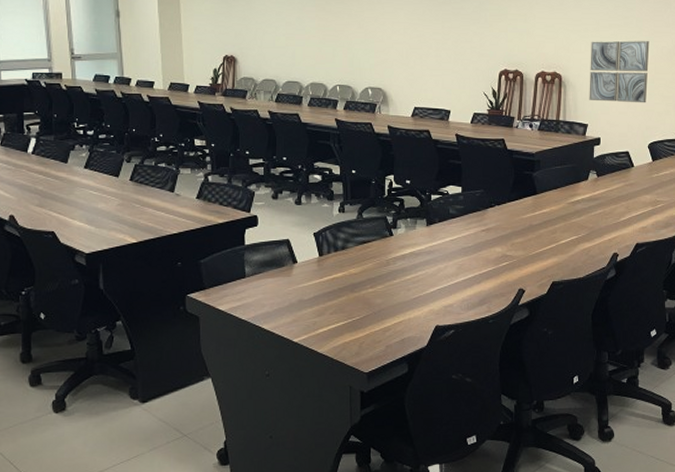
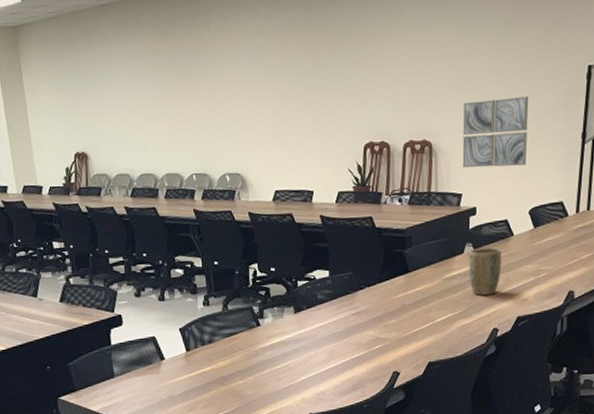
plant pot: none [592,176,623,221] -> present [468,247,502,296]

